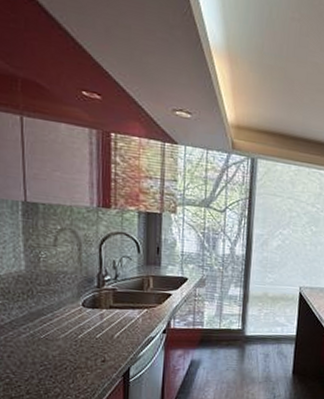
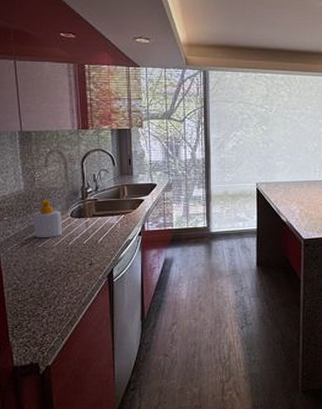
soap bottle: none [34,283,71,329] -> present [32,199,62,238]

